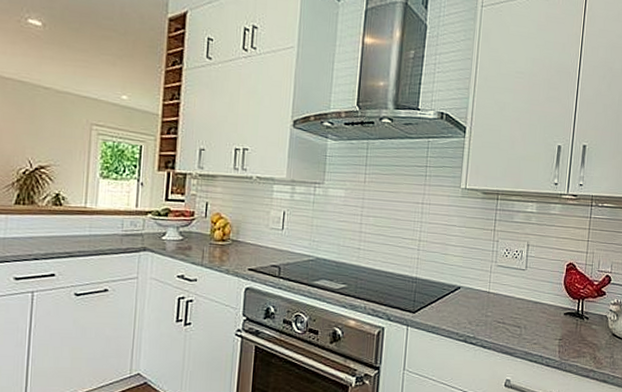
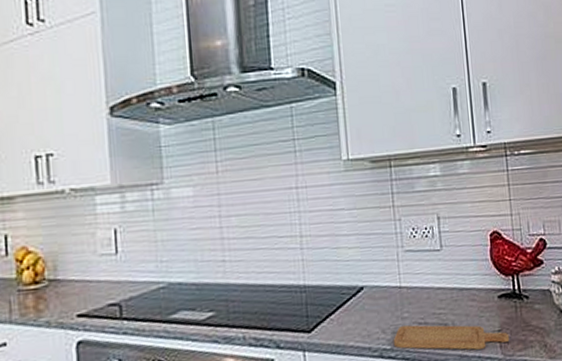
chopping board: none [476,322,568,350] -> present [393,325,510,350]

